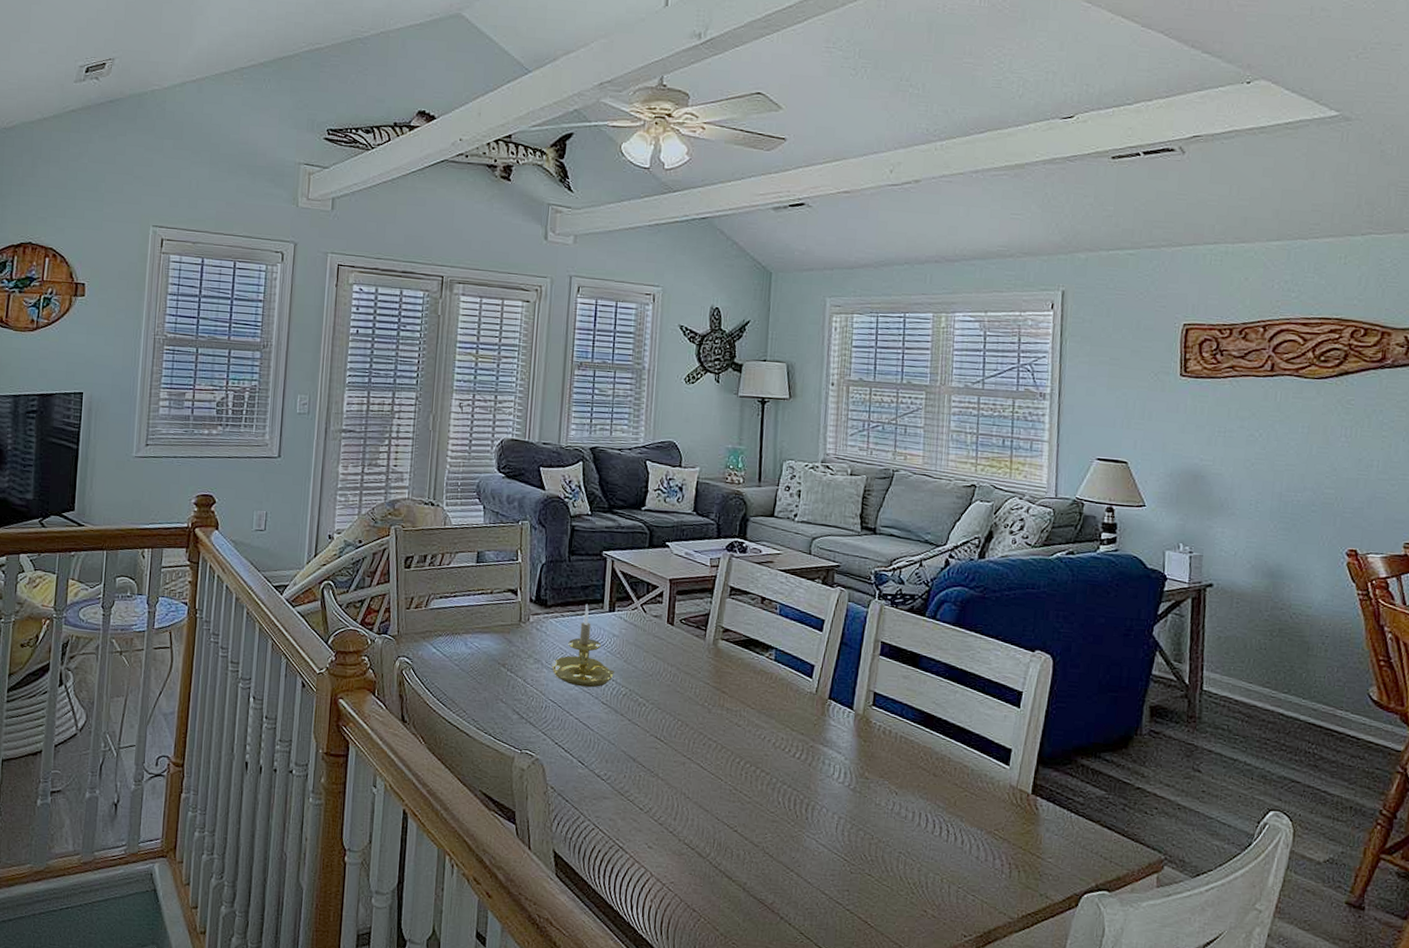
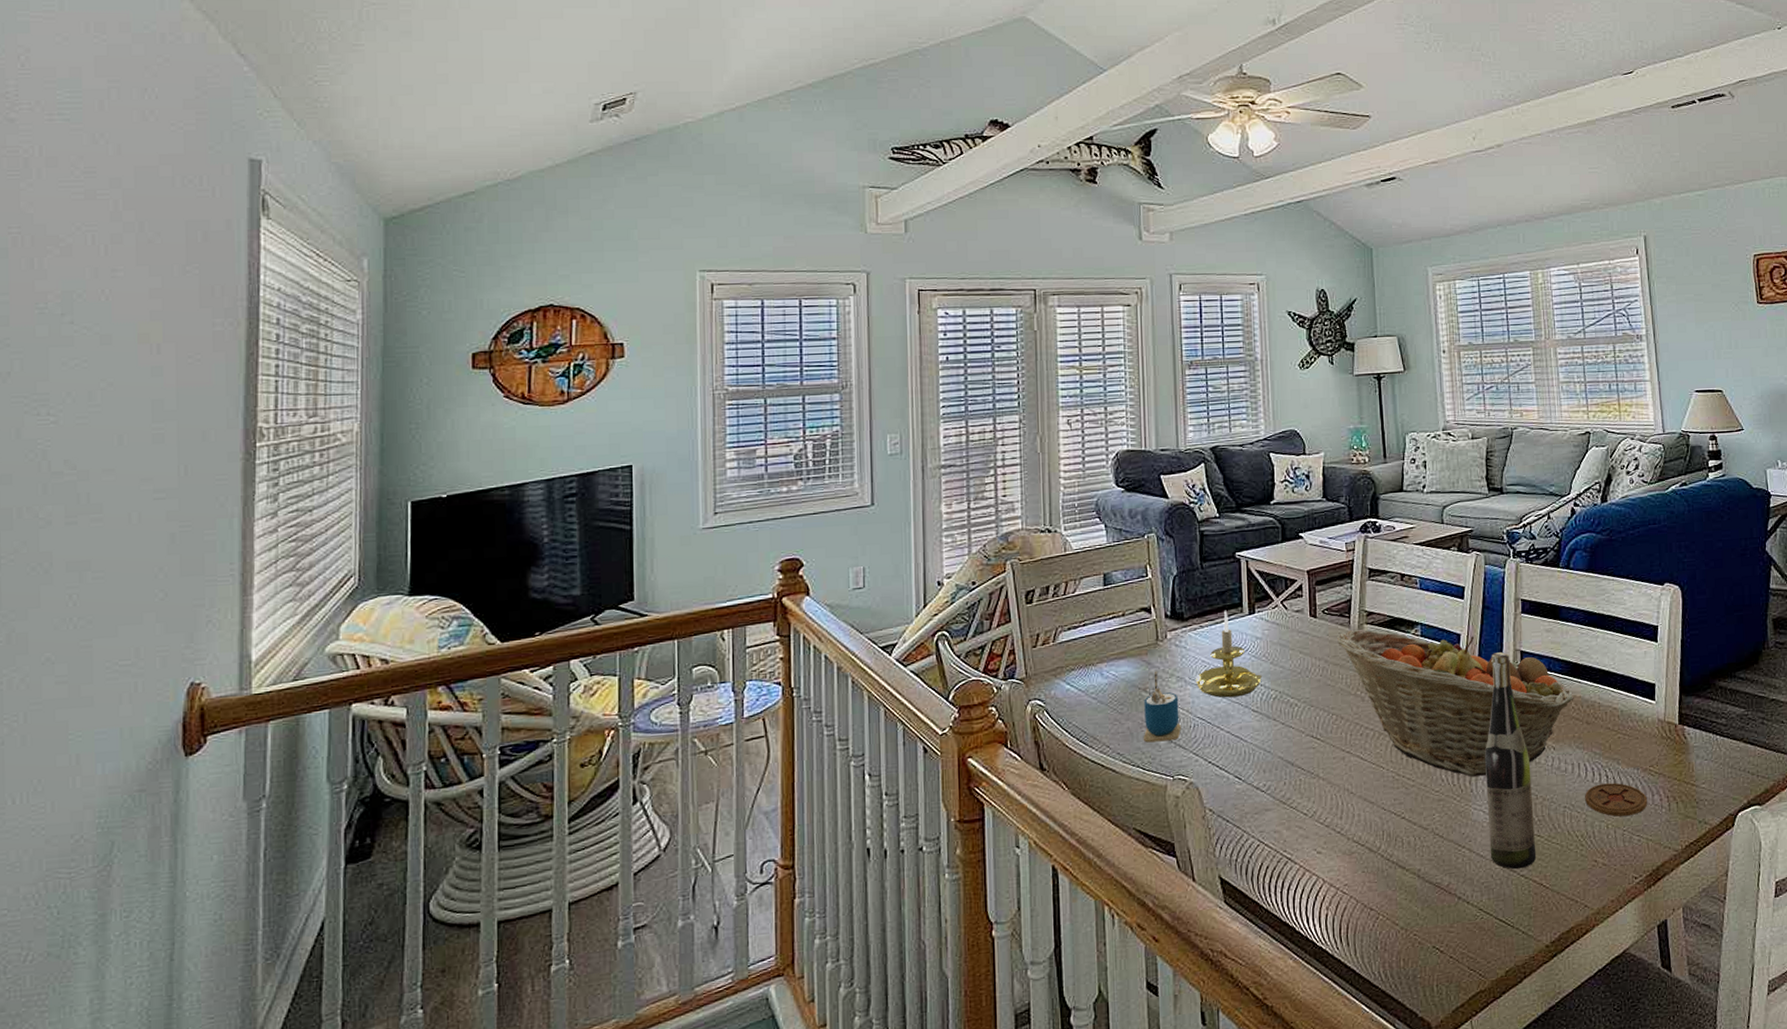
cup: none [497,649,534,717] -> present [1143,671,1181,743]
fruit basket: none [691,643,924,806] -> present [1337,629,1574,777]
wine bottle: none [818,689,870,903] -> present [1484,652,1537,870]
coaster: none [922,837,988,875] -> present [1585,783,1648,817]

